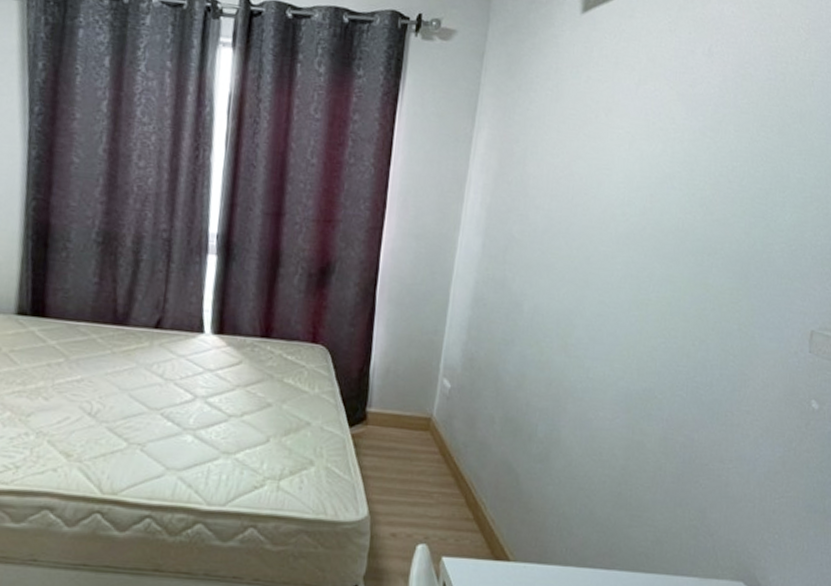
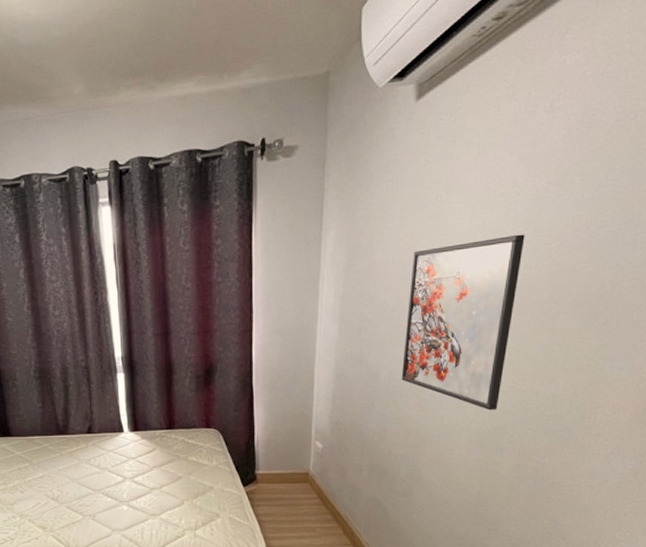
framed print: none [546,171,681,368] -> present [401,234,525,410]

